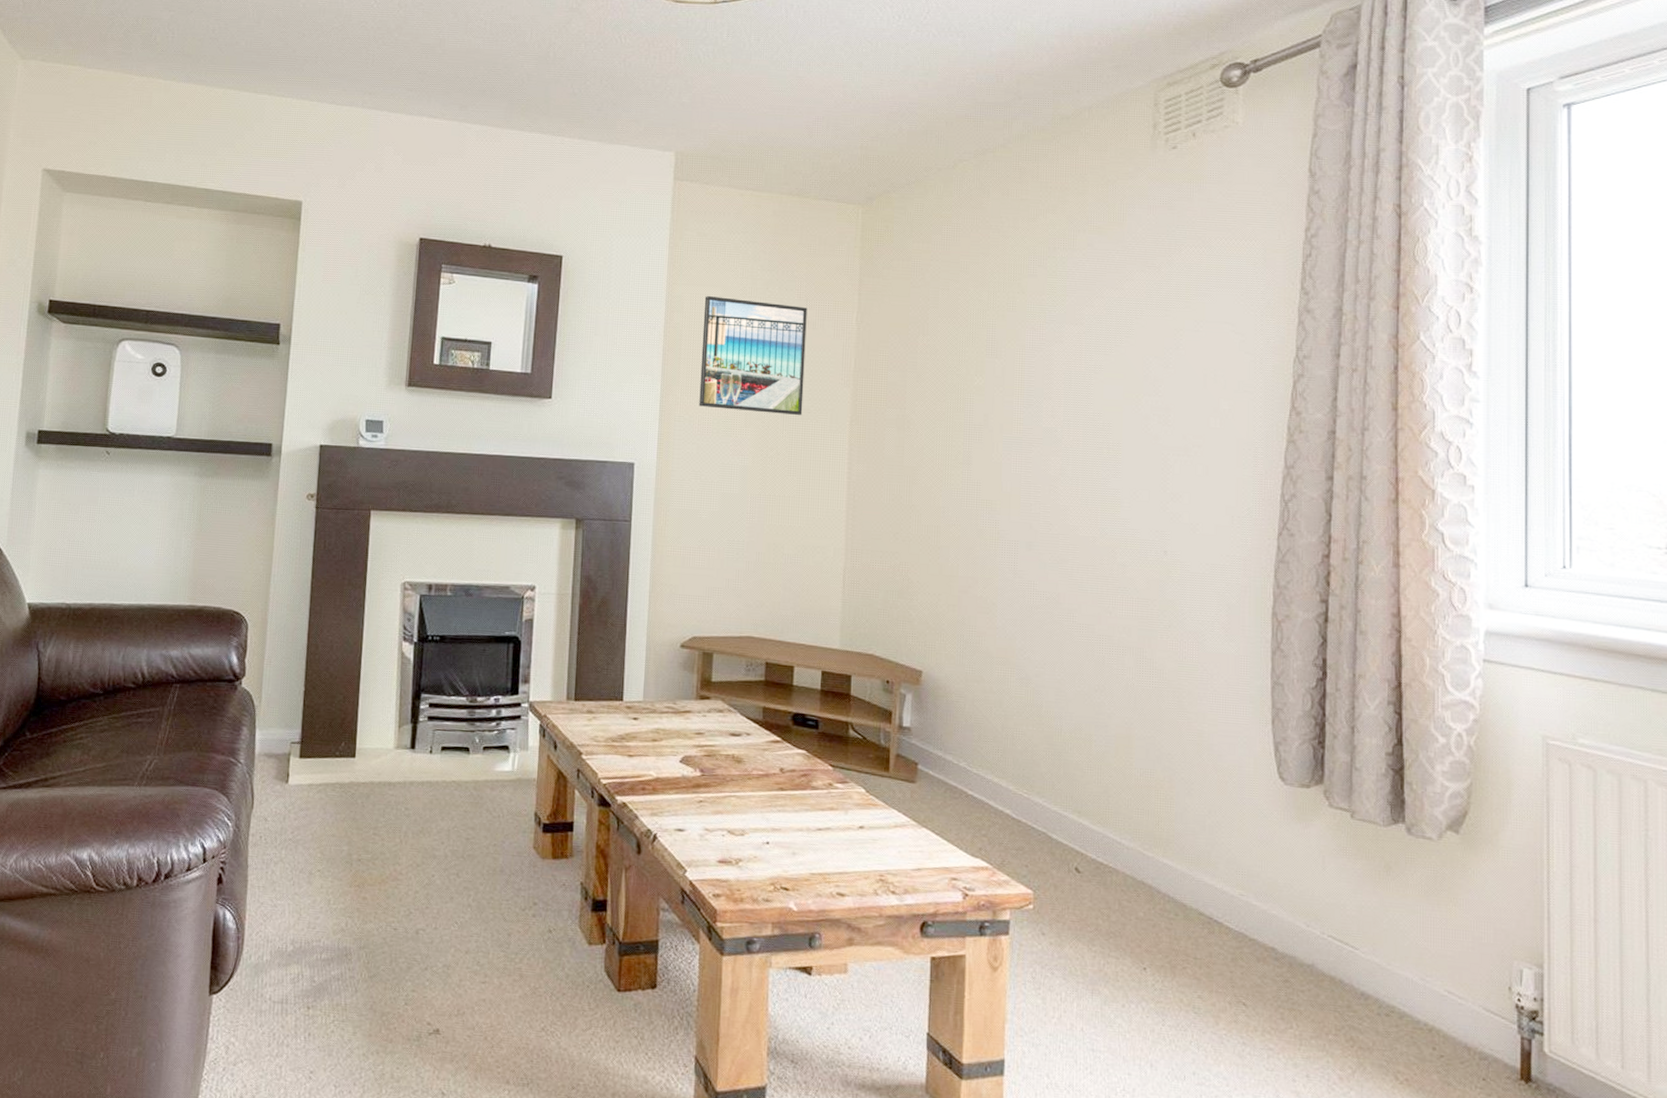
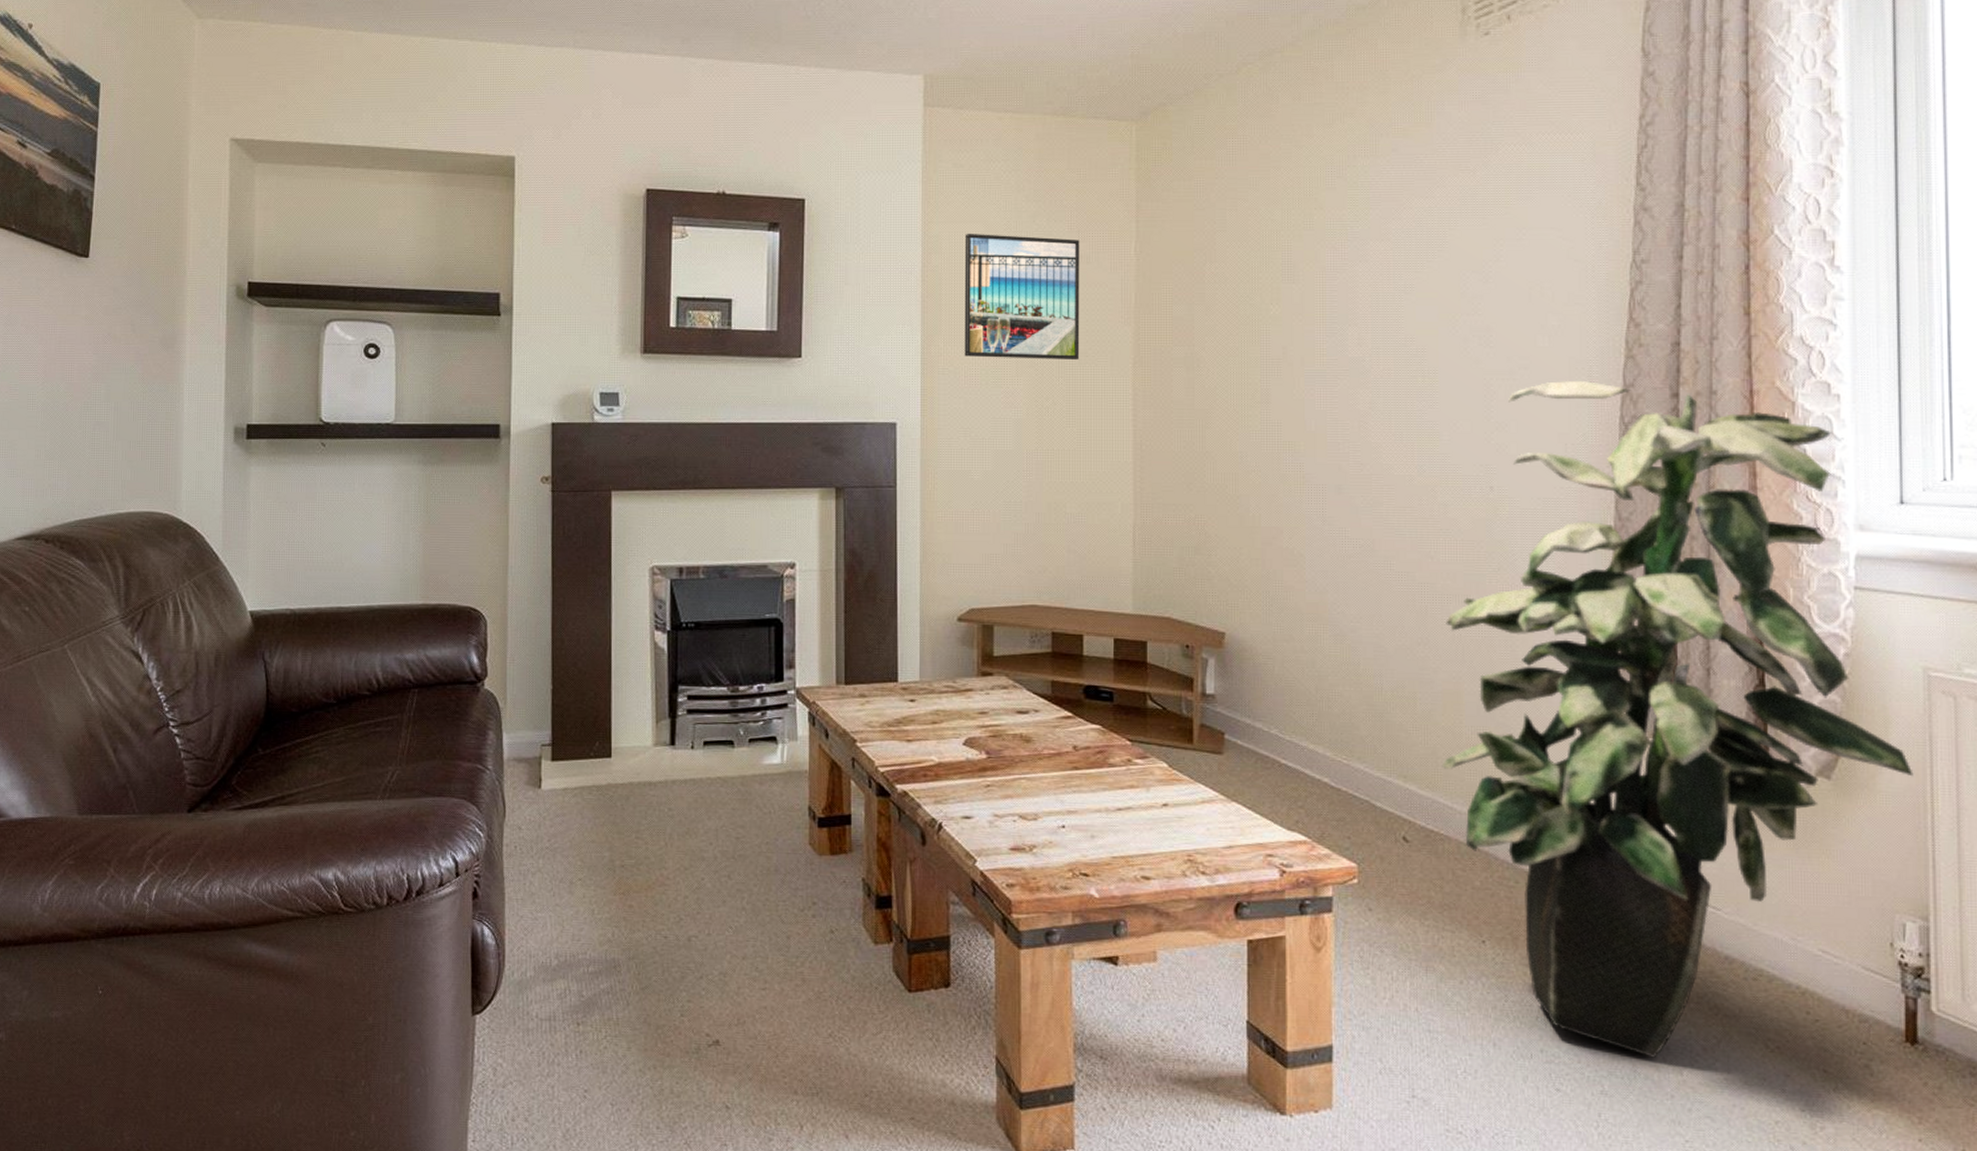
indoor plant: none [1112,459,1532,1086] -> present [1441,380,1914,1059]

